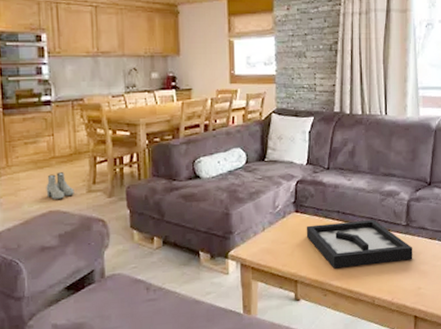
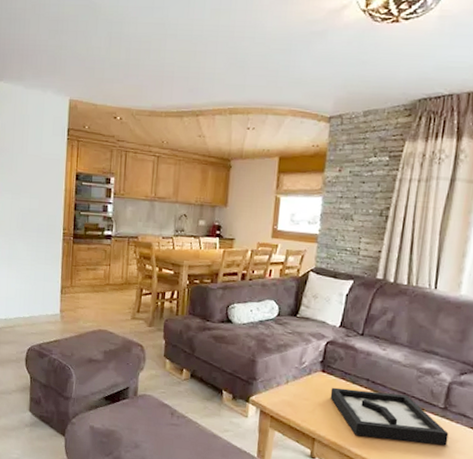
boots: present [46,172,74,199] -> none [98,298,121,321]

